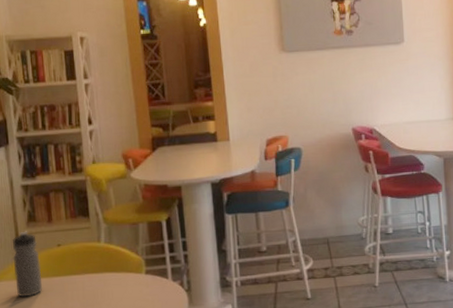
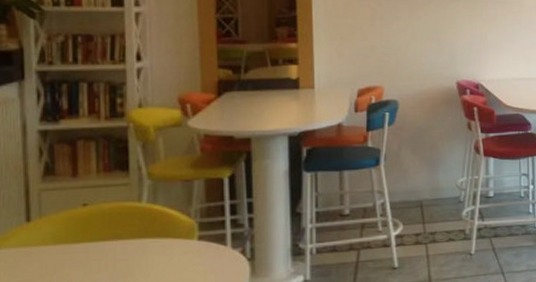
water bottle: present [13,231,43,297] -> none [18,186,58,269]

